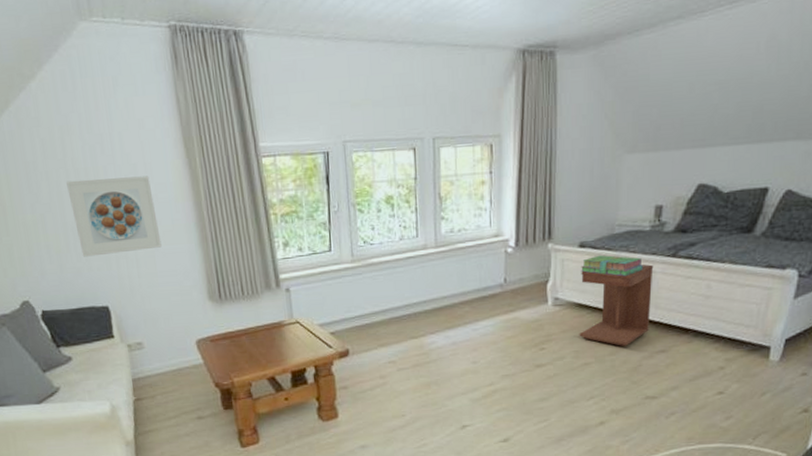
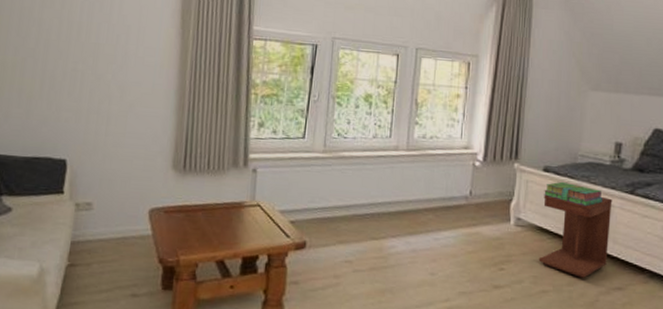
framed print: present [66,176,162,257] -> none [53,31,140,109]

